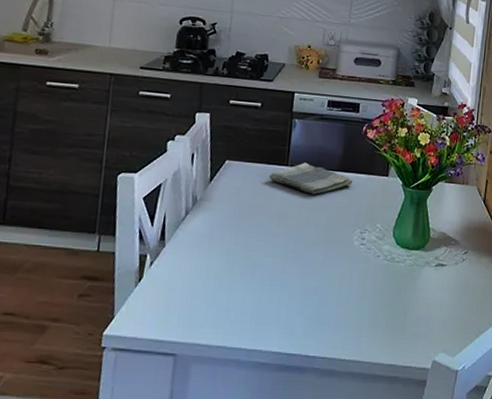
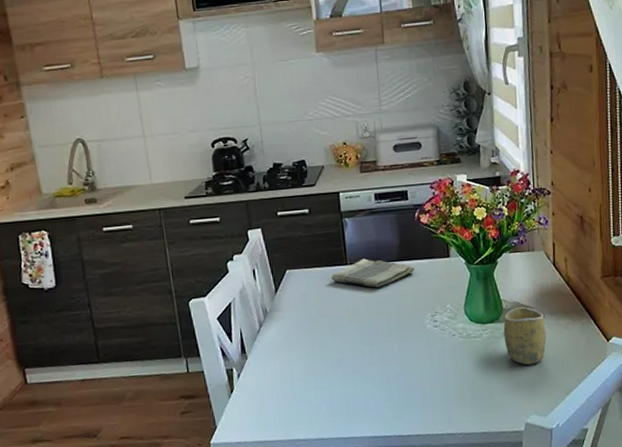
cup: none [426,237,468,300] -> present [503,306,547,365]

